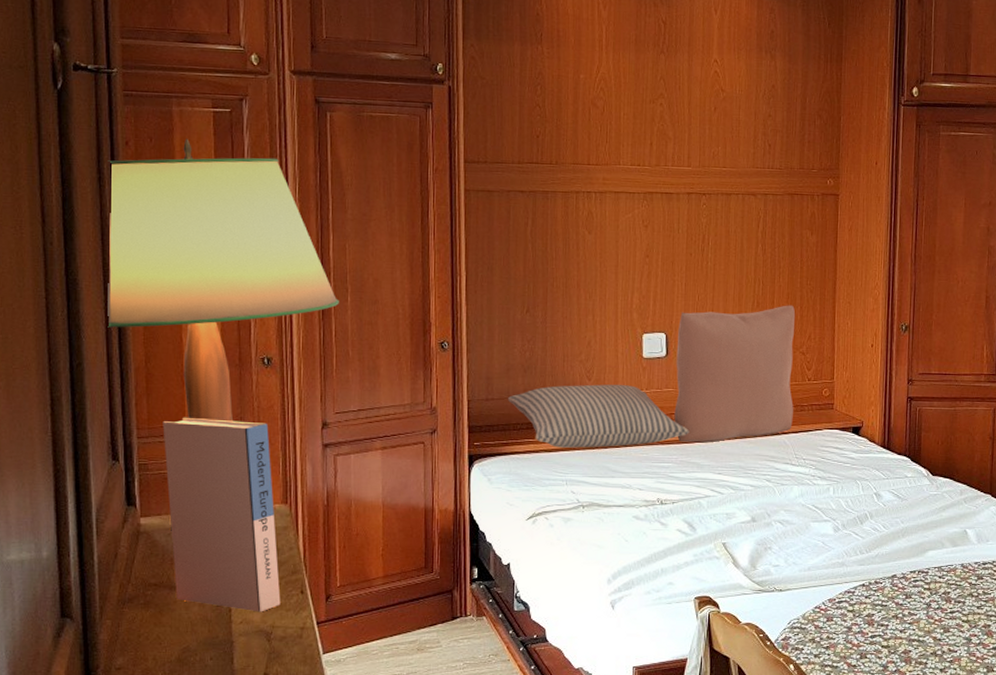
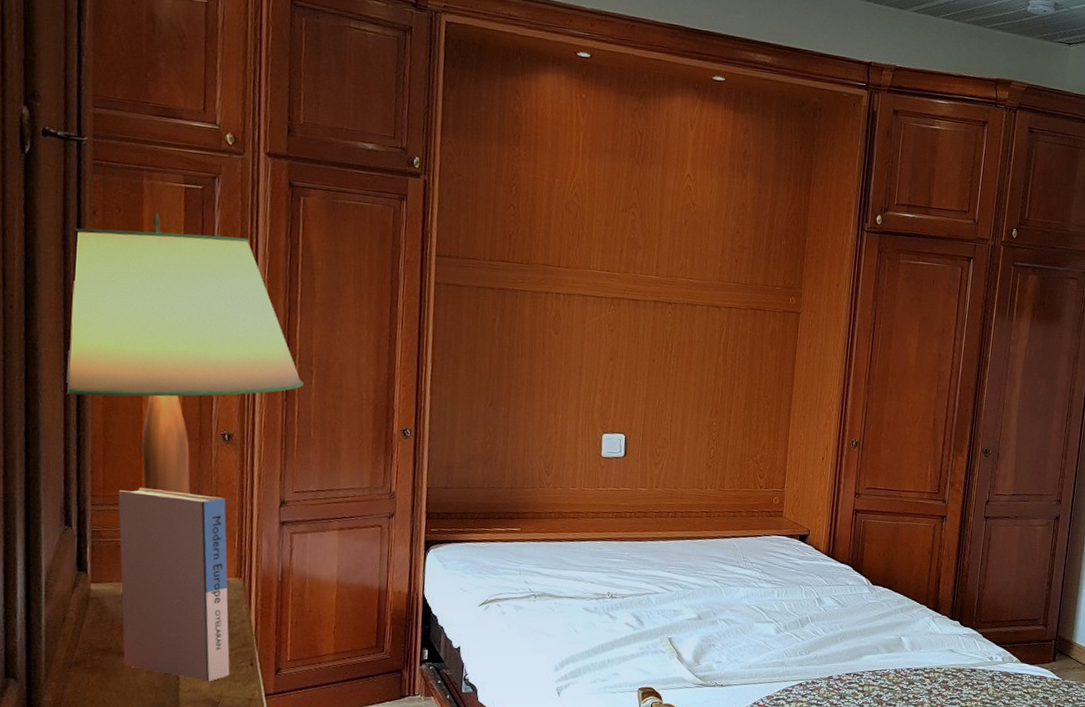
pillow: present [507,384,689,448] -> none [466,478,643,541]
pillow: present [674,305,796,443] -> none [628,415,752,542]

